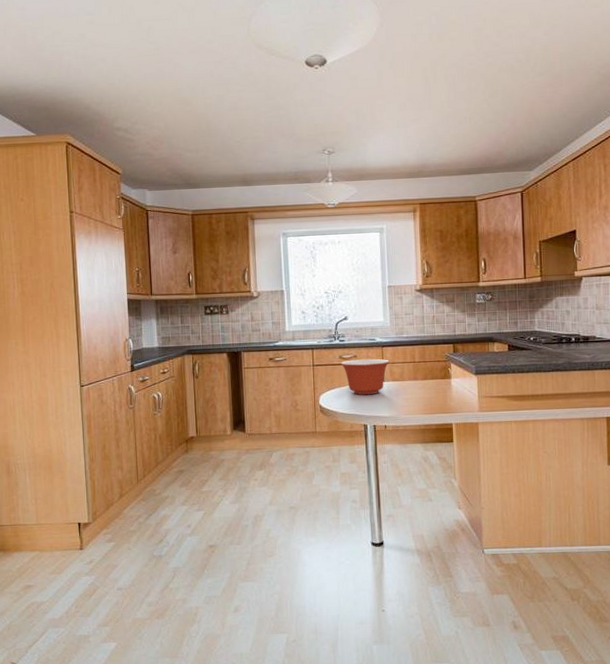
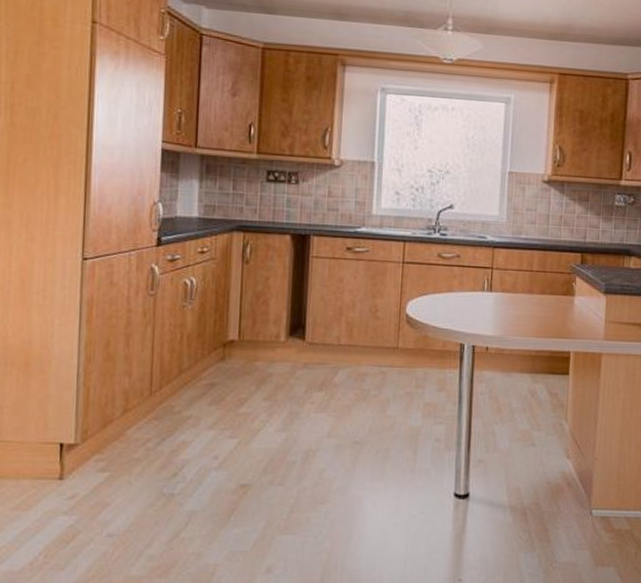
mixing bowl: present [340,359,389,395] -> none [438,260,501,307]

